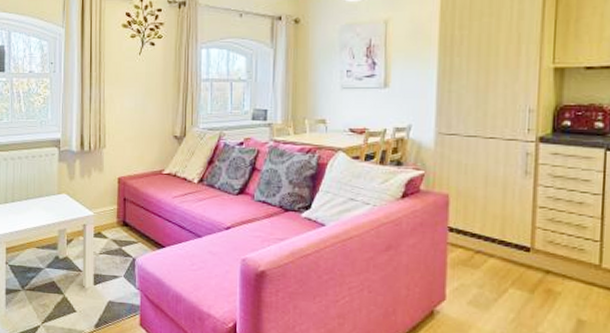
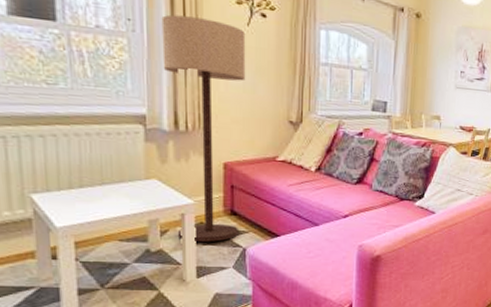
floor lamp: none [74,54,138,251] -> present [161,14,246,242]

